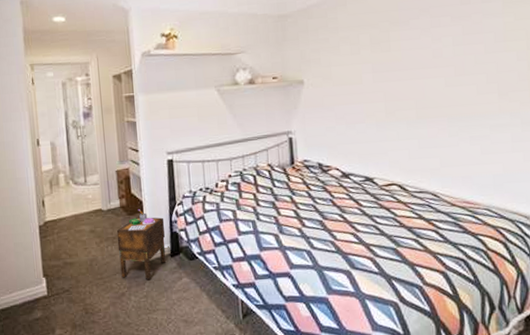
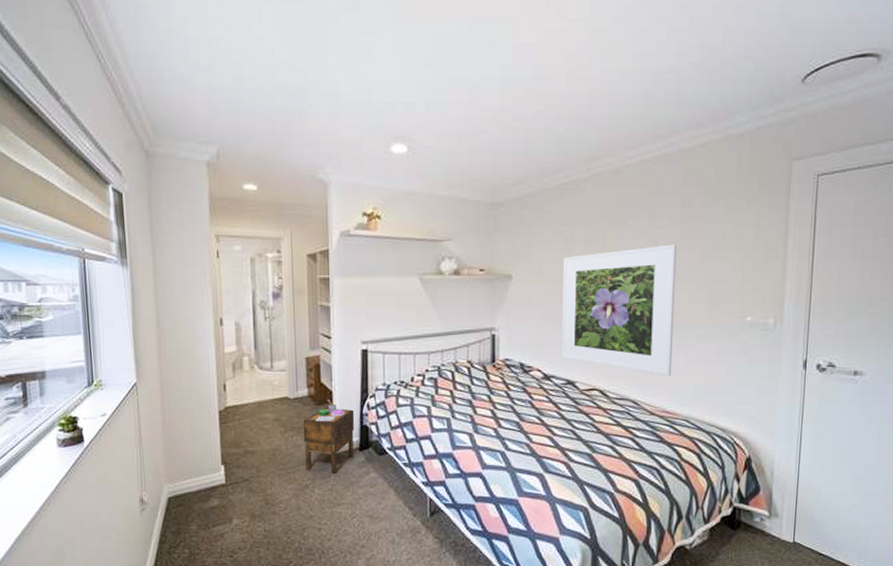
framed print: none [351,40,468,167] -> present [561,244,677,377]

